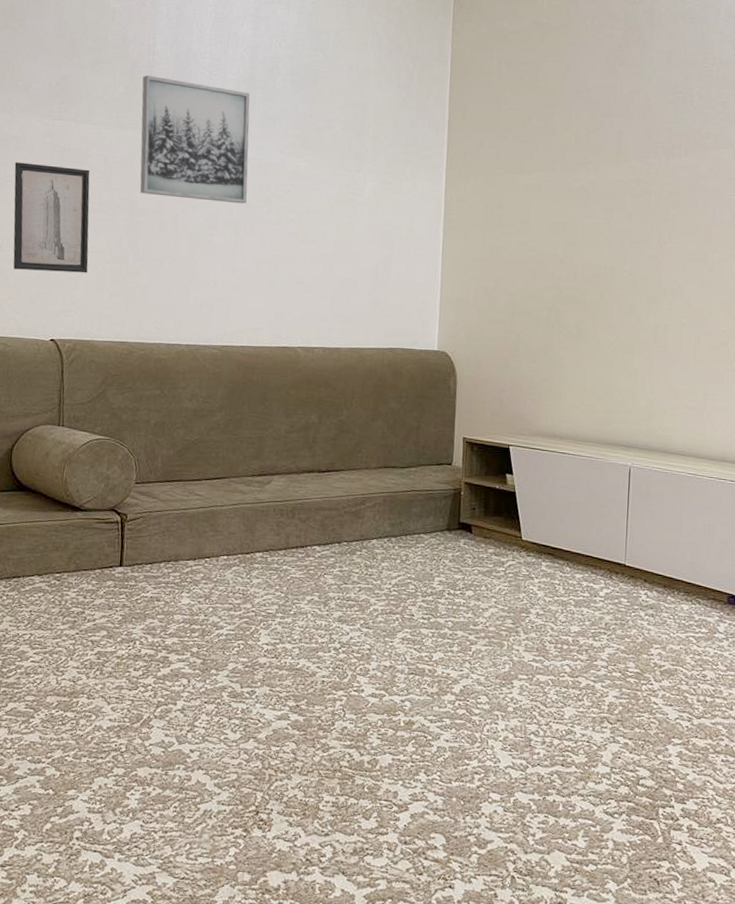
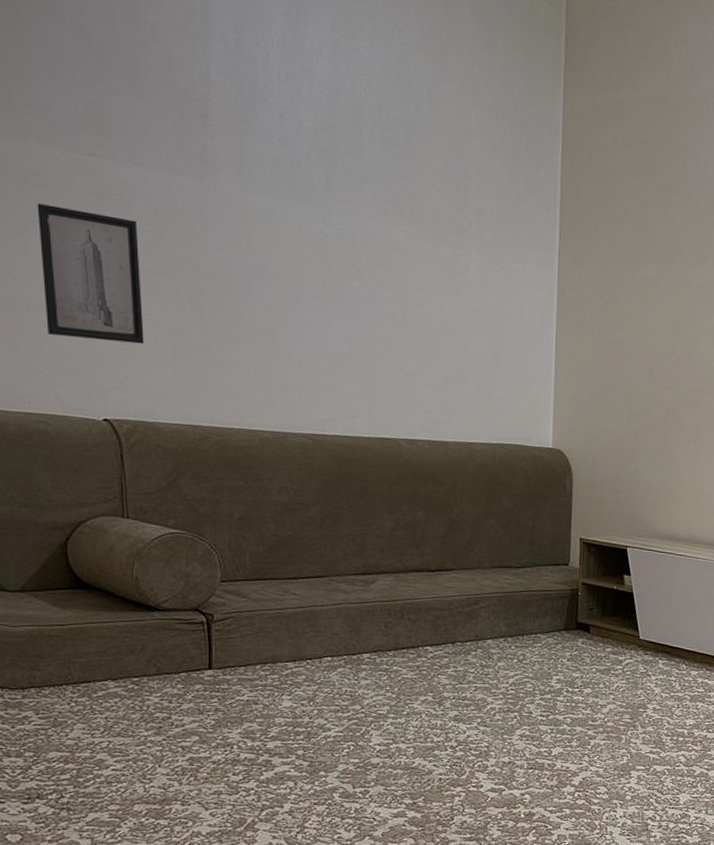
wall art: present [140,75,250,204] -> none [196,110,334,276]

